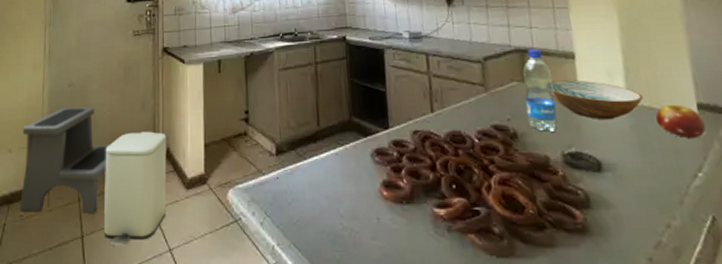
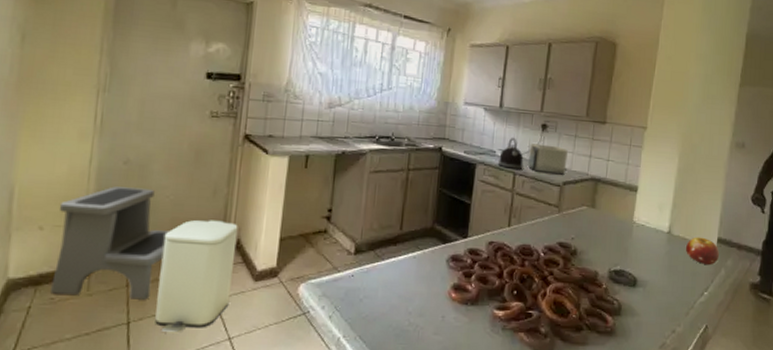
kettle: none [407,16,435,51] -> present [498,137,524,170]
toaster: none [438,19,484,50] -> present [527,143,568,175]
bottle: present [522,49,558,133] -> none [588,179,616,253]
bowl: present [550,80,644,120] -> none [611,209,681,246]

